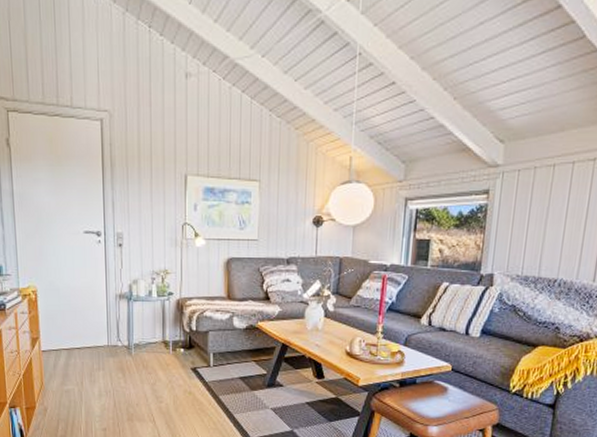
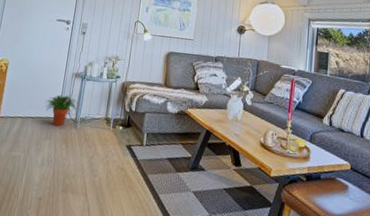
potted plant: none [89,320,128,355] -> present [44,95,78,127]

